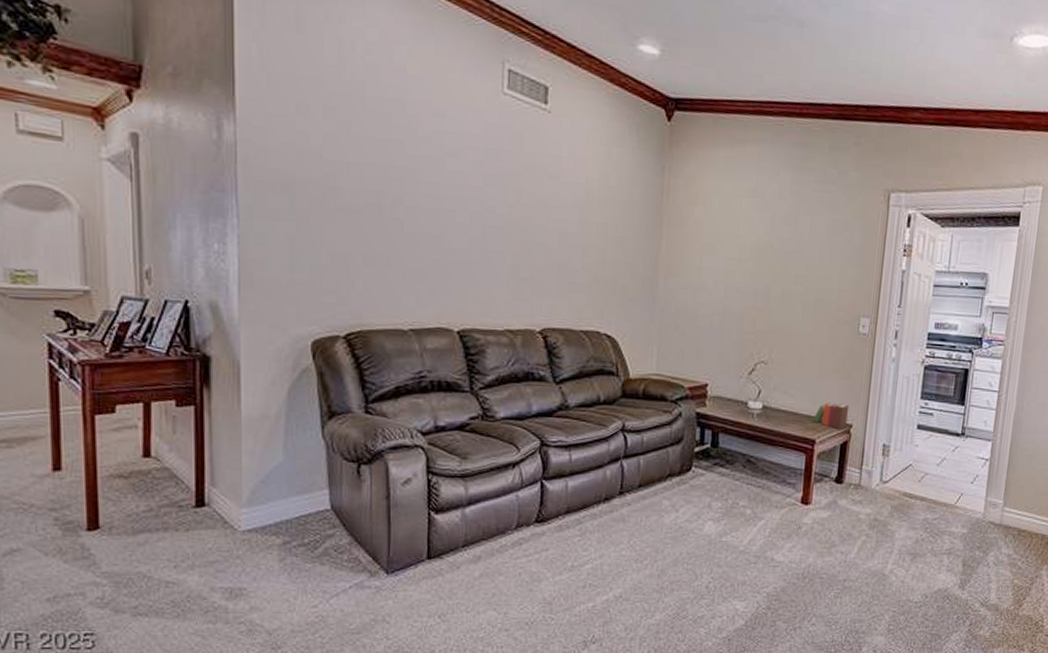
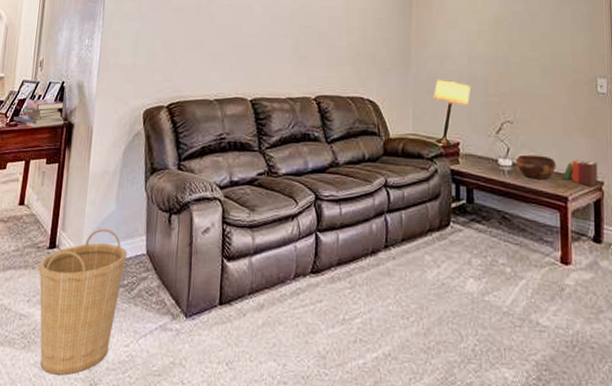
books: none [116,322,196,361] -> present [13,98,64,128]
basket: none [184,482,305,642] -> present [38,228,127,375]
table lamp: none [679,314,724,388] -> present [434,80,470,147]
decorative bowl: none [766,397,808,423] -> present [515,154,556,180]

